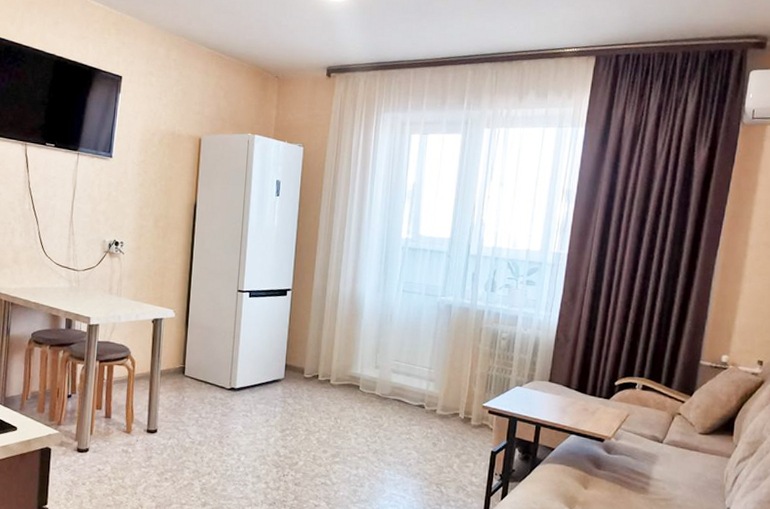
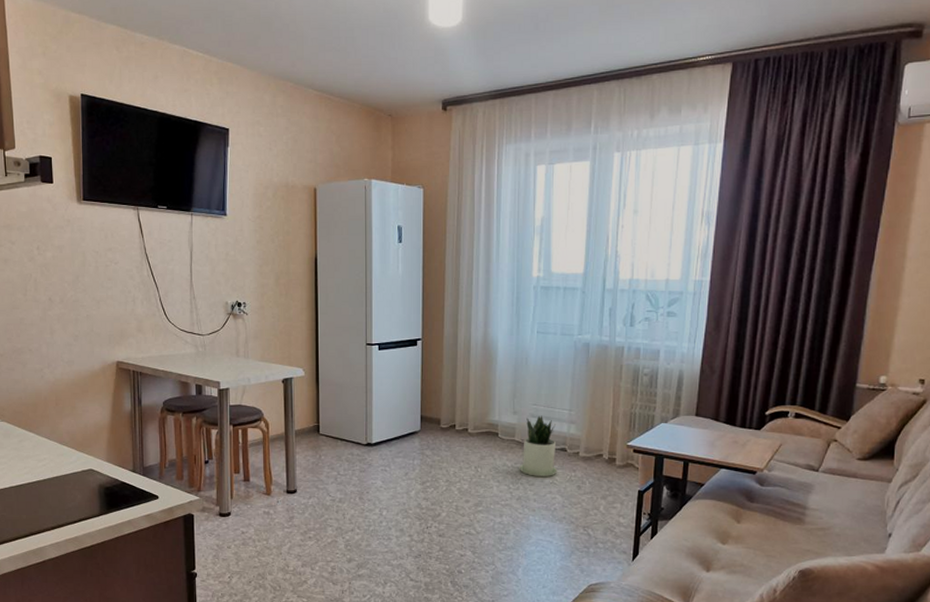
planter: none [377,371,415,432] -> present [519,415,558,476]

